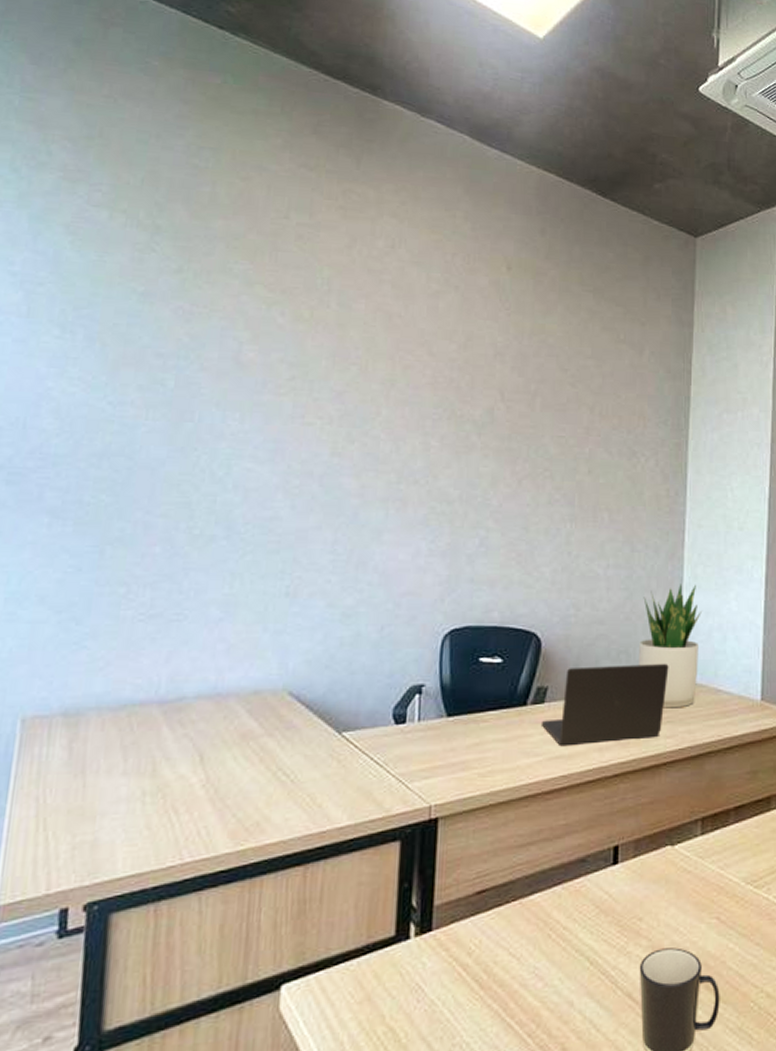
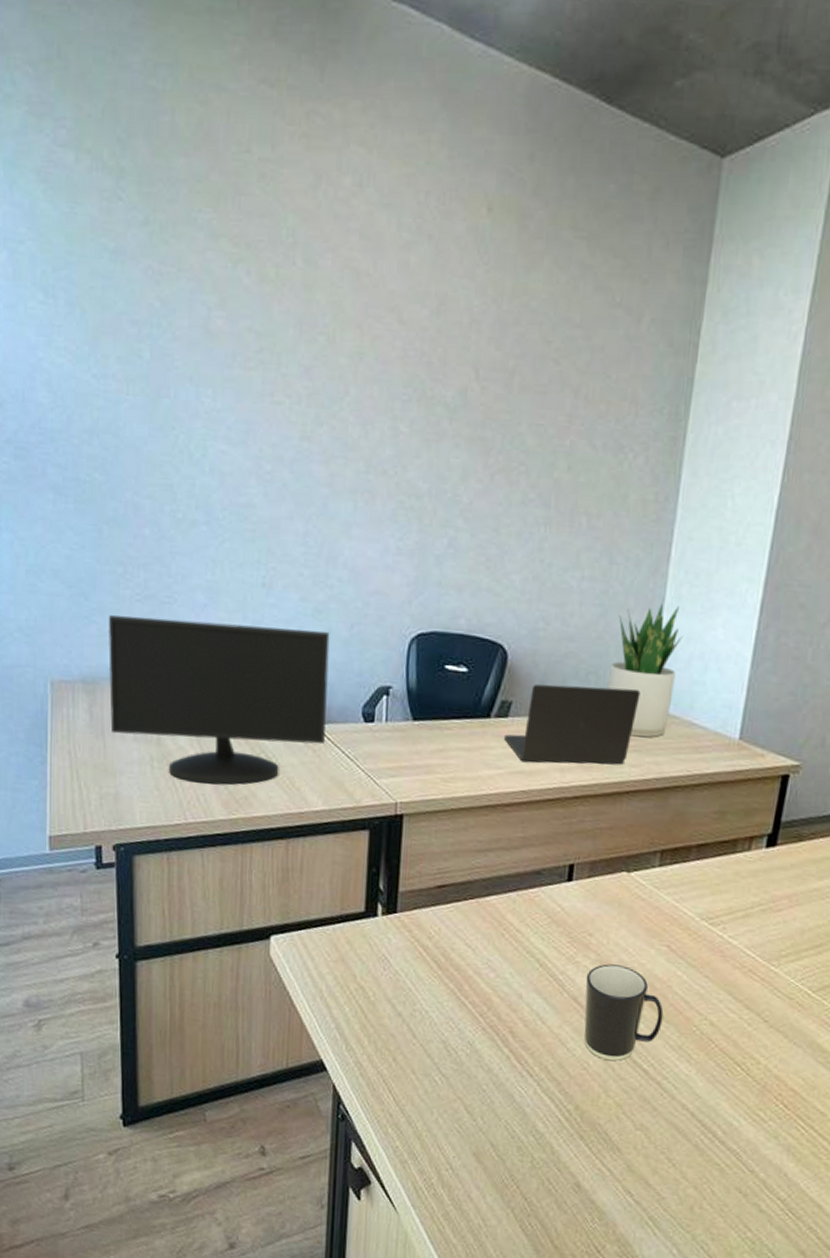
computer monitor: none [94,636,359,814] -> present [109,615,330,785]

